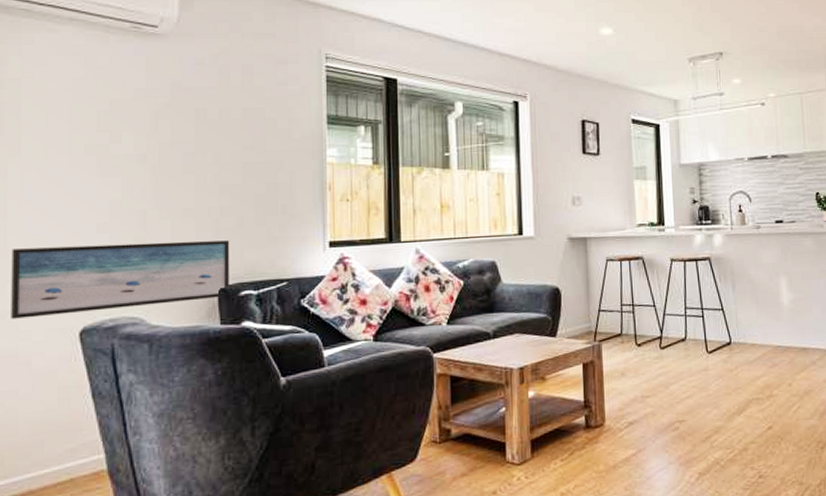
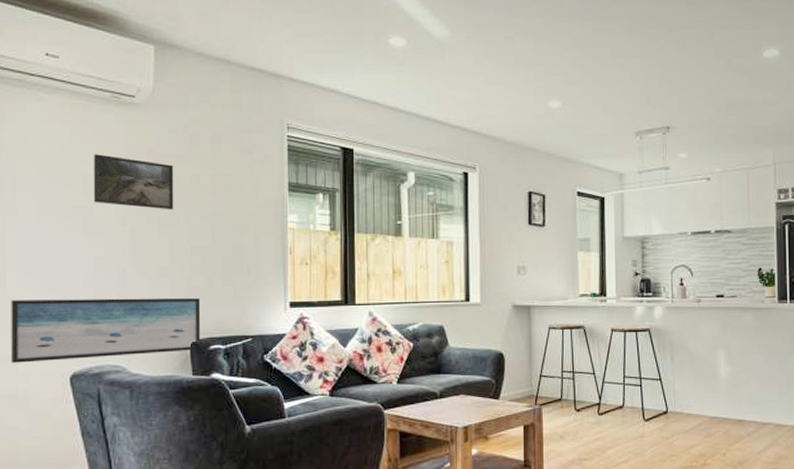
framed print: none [109,88,201,147] -> present [93,154,174,210]

